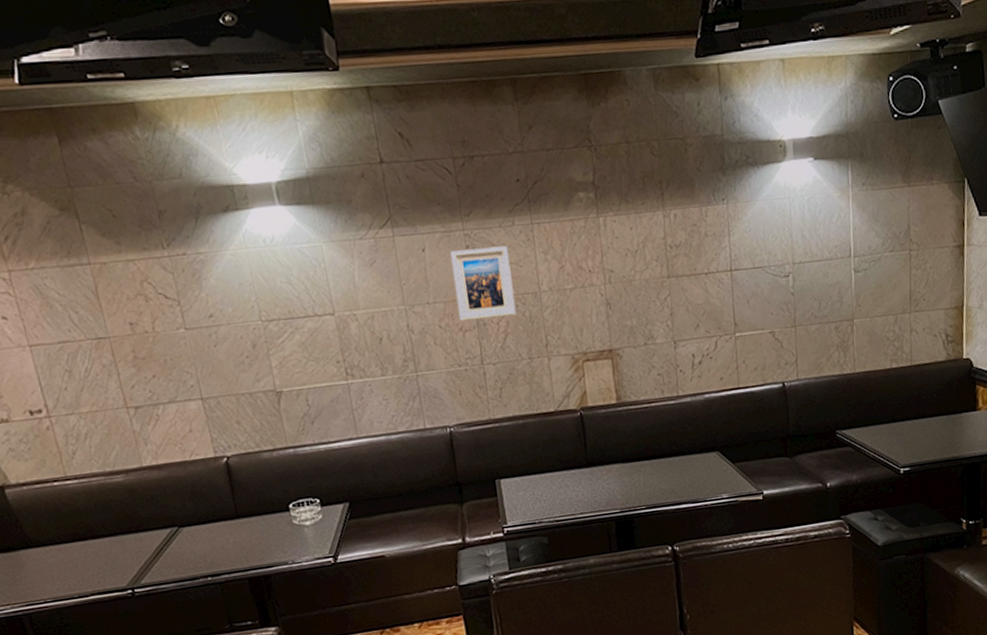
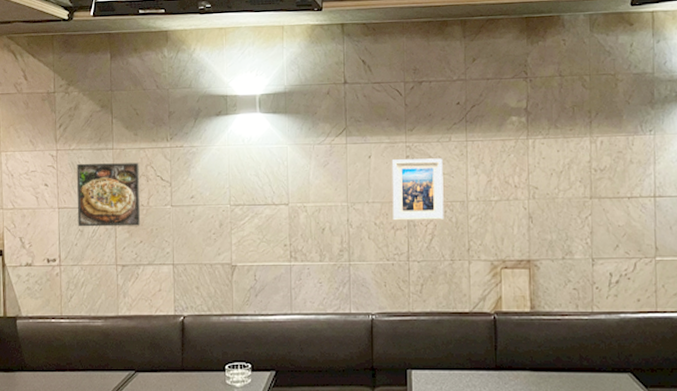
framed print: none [42,279,149,367] -> present [76,163,141,227]

